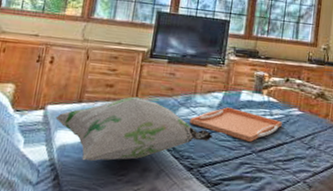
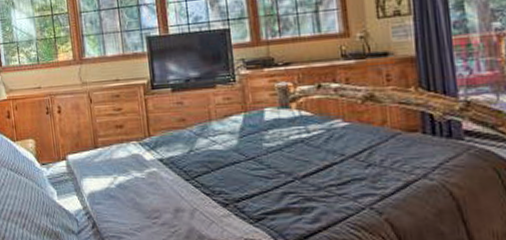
decorative pillow: present [55,96,212,162] -> none [78,134,242,207]
serving tray: present [190,107,282,142] -> none [212,130,325,167]

